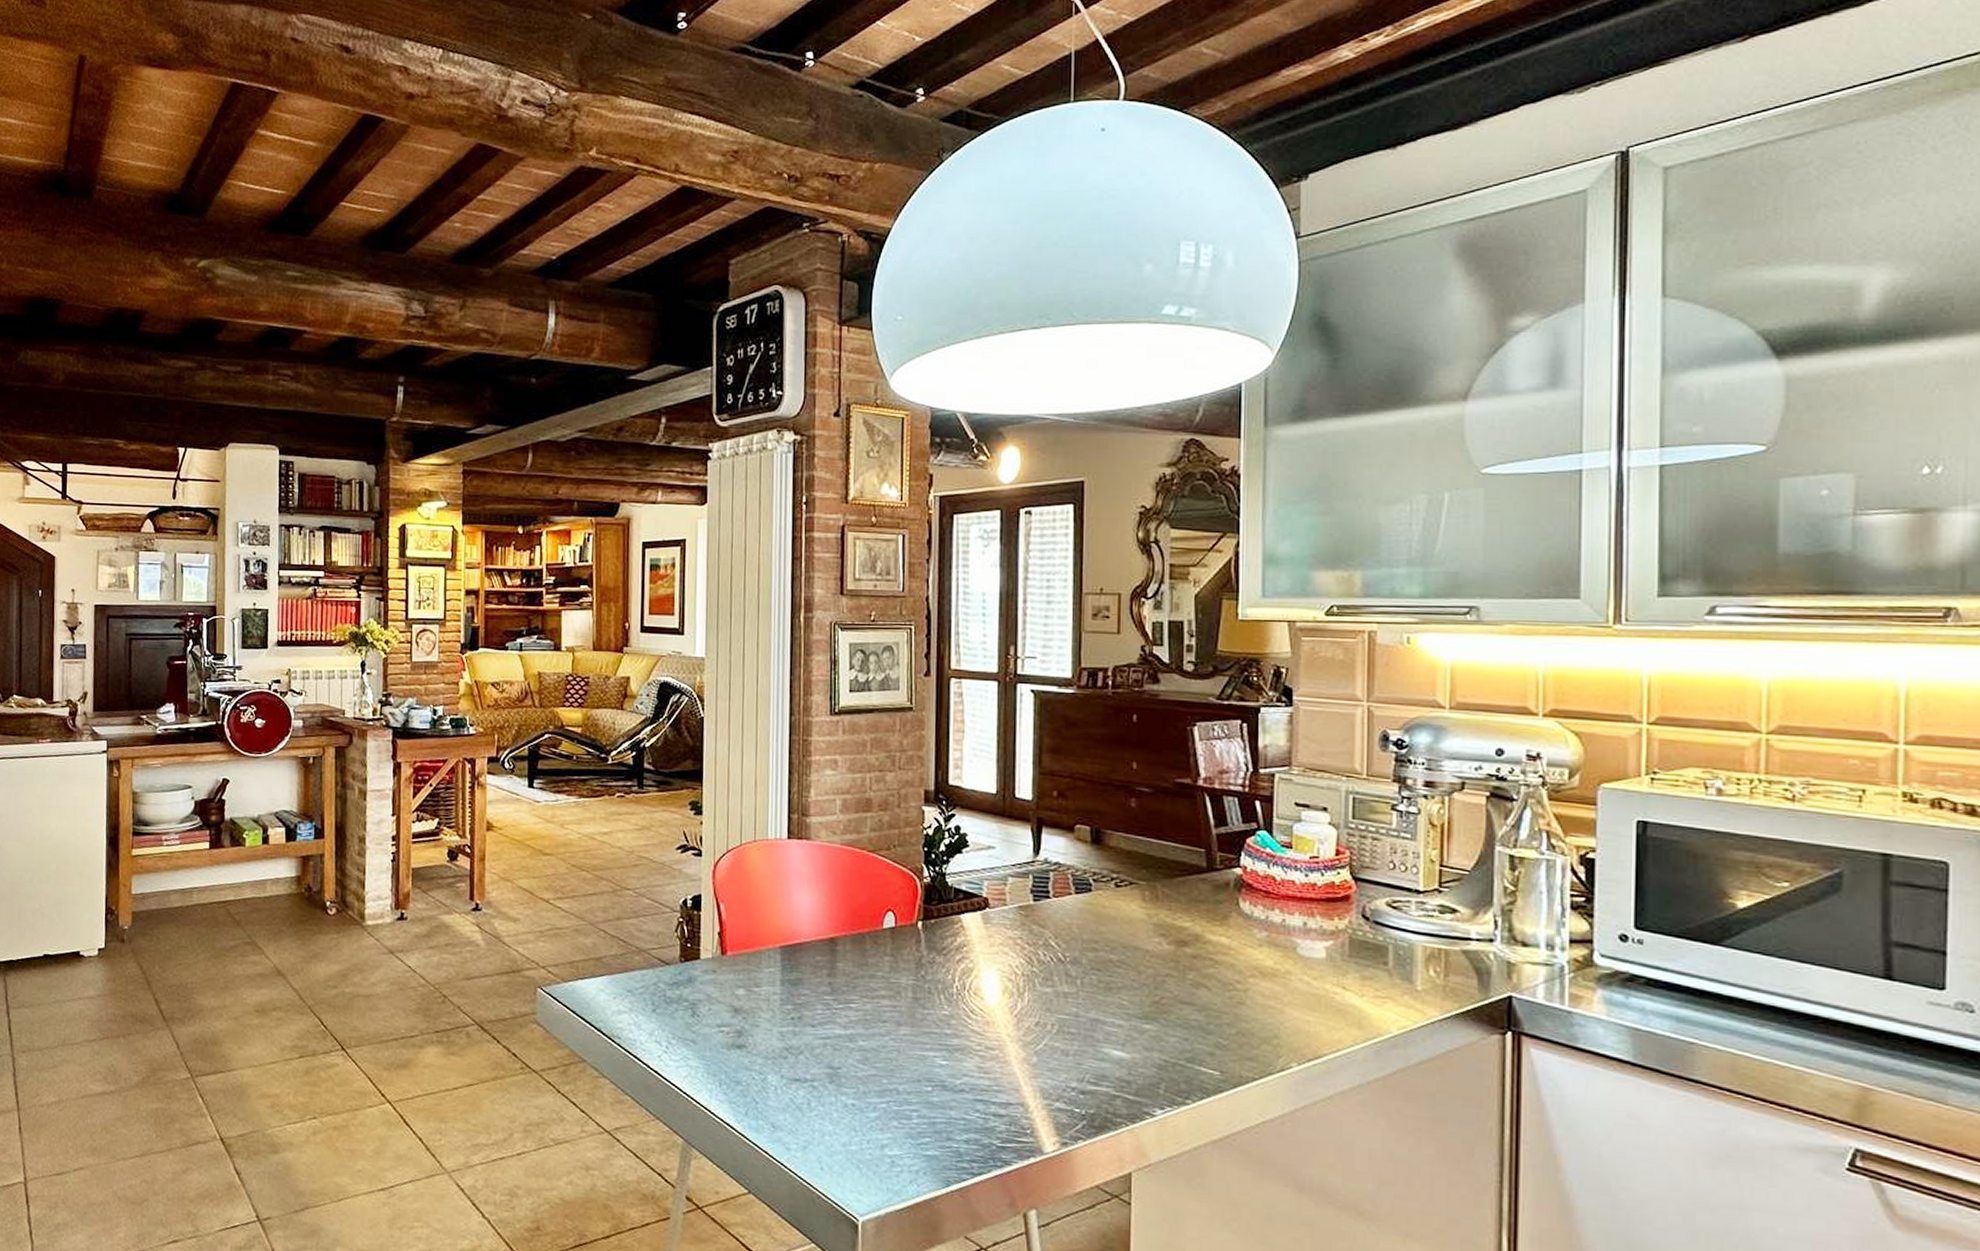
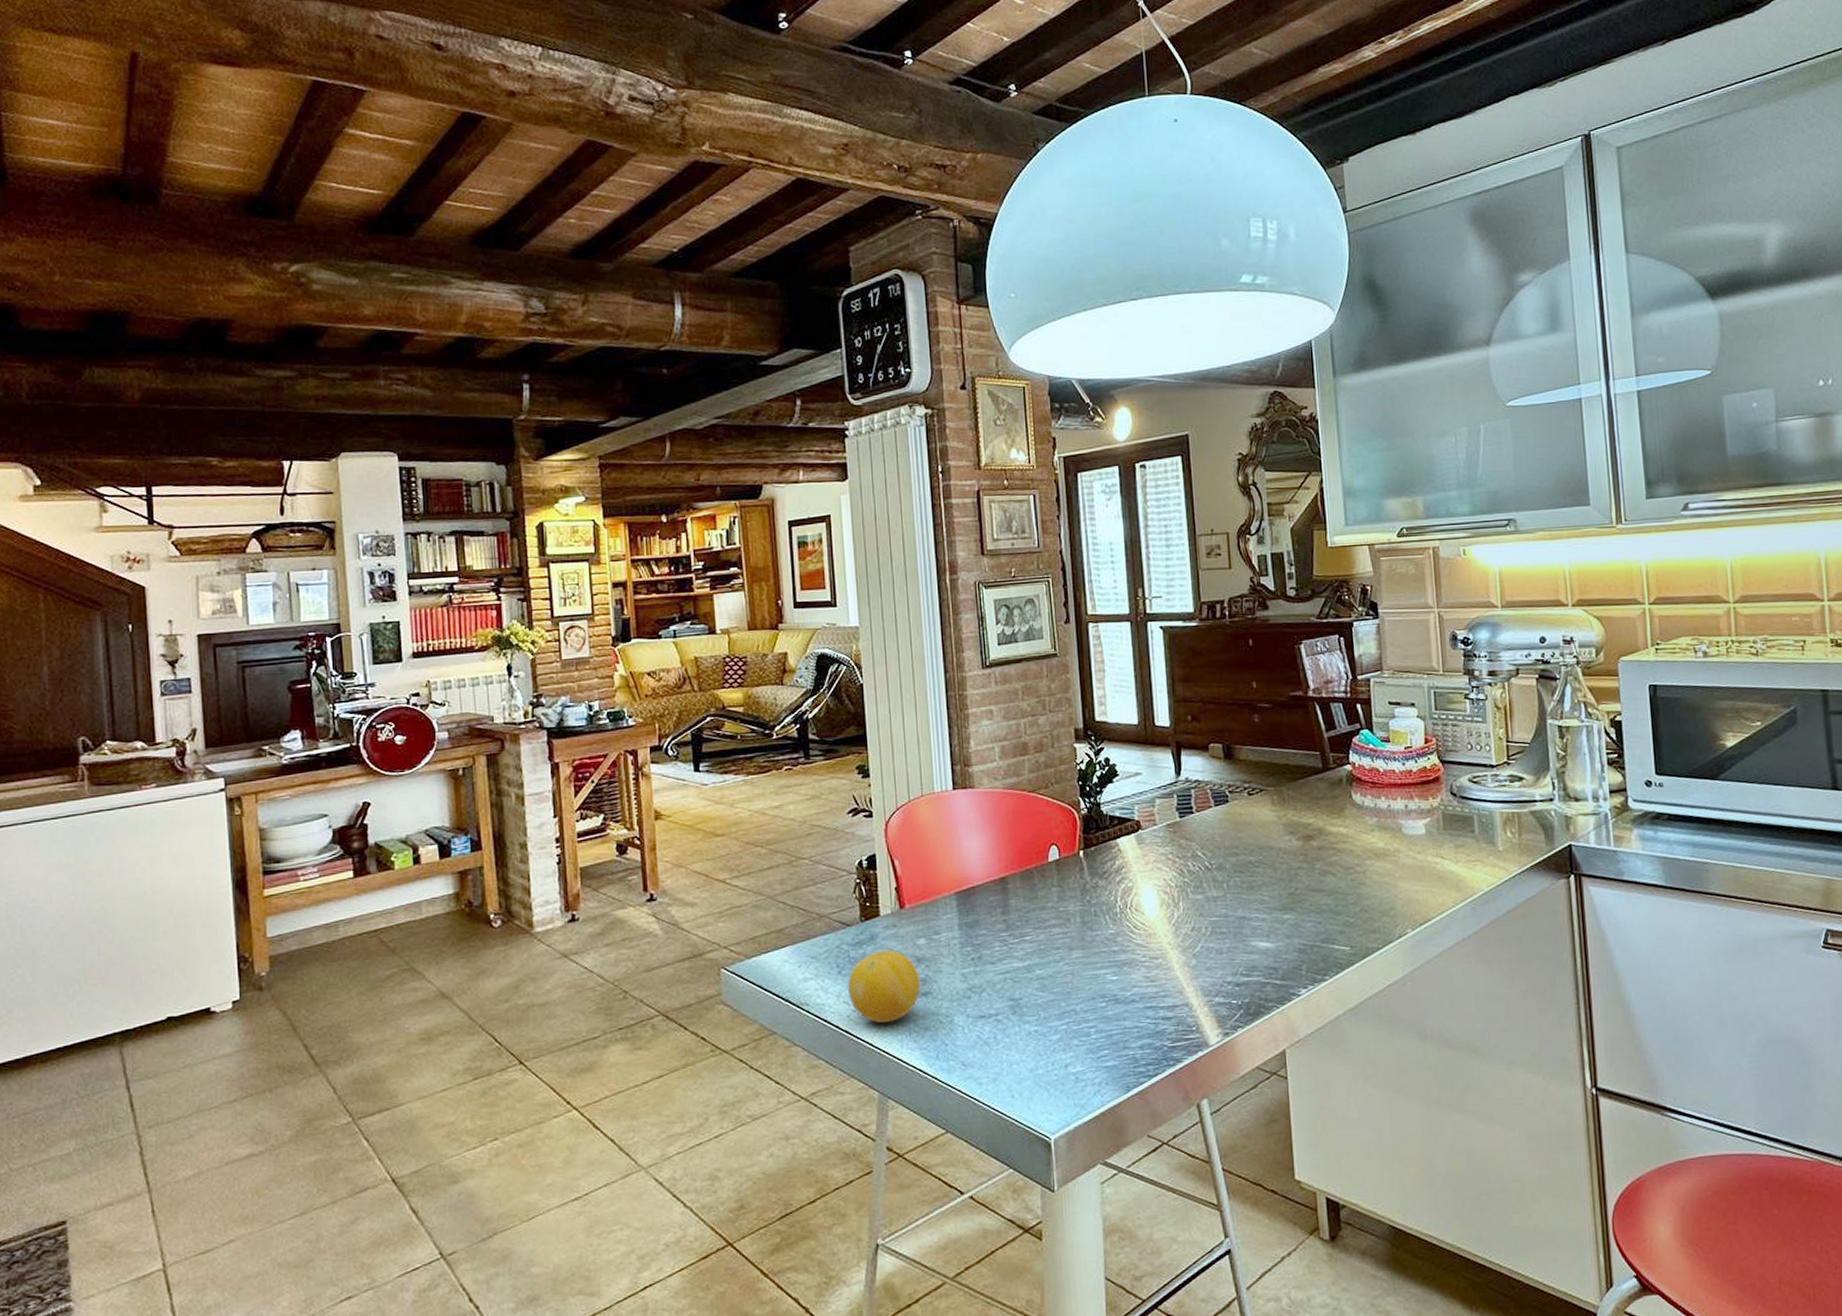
fruit: none [661,994,735,1070] -> present [848,949,920,1024]

